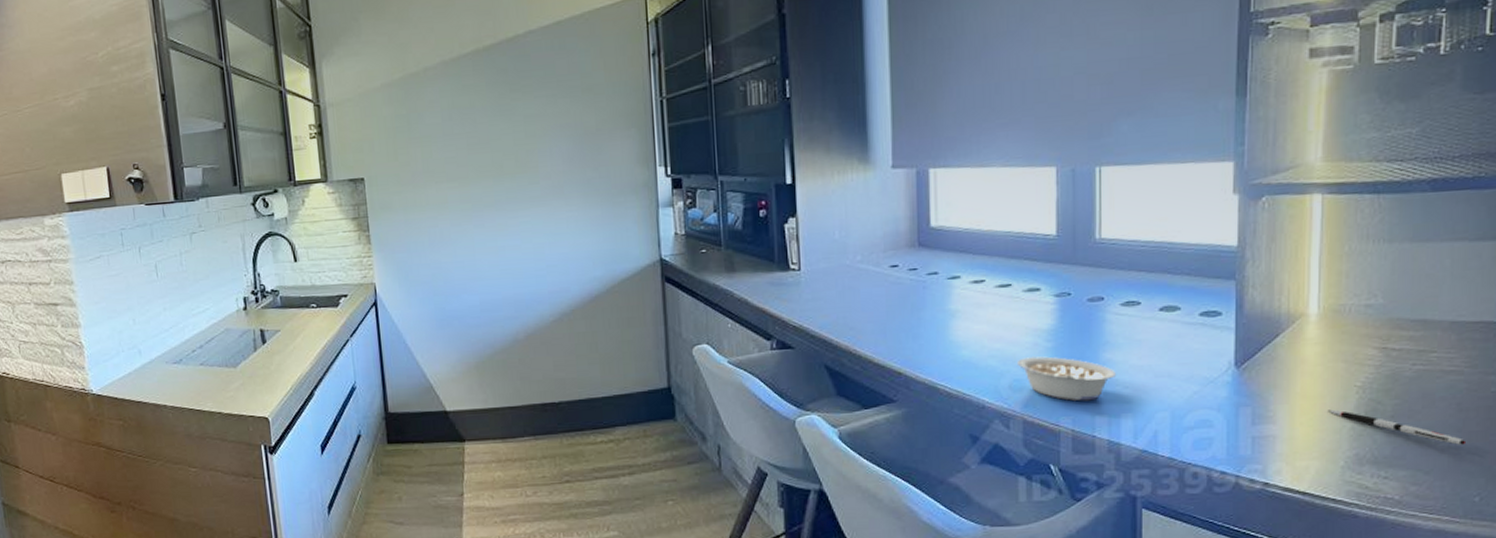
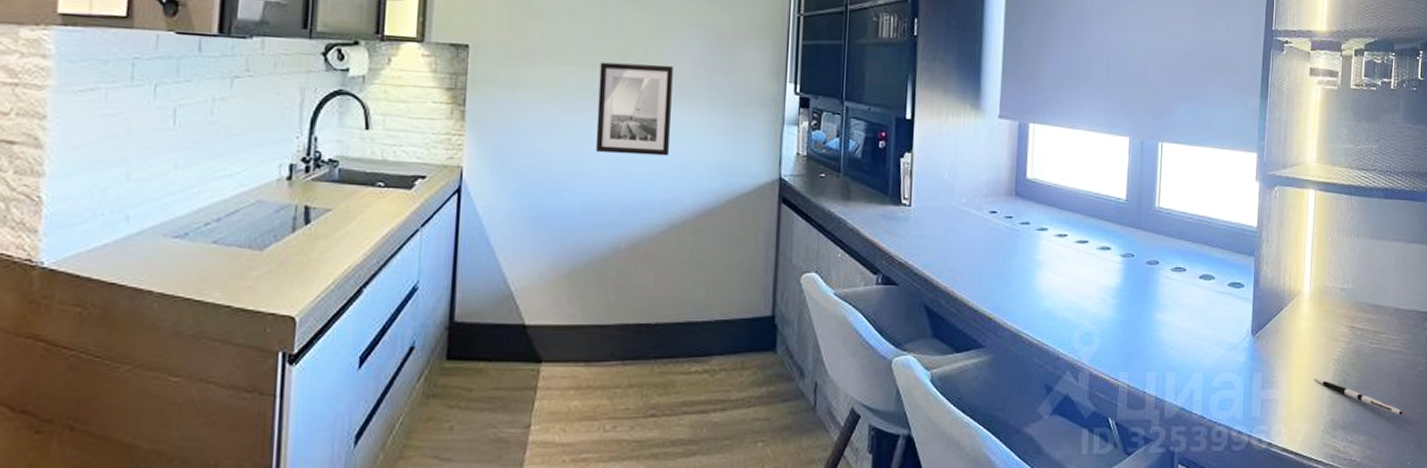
wall art: none [478,168,552,257] -> present [595,62,673,156]
legume: present [1018,356,1116,401] -> none [1089,312,1164,358]

